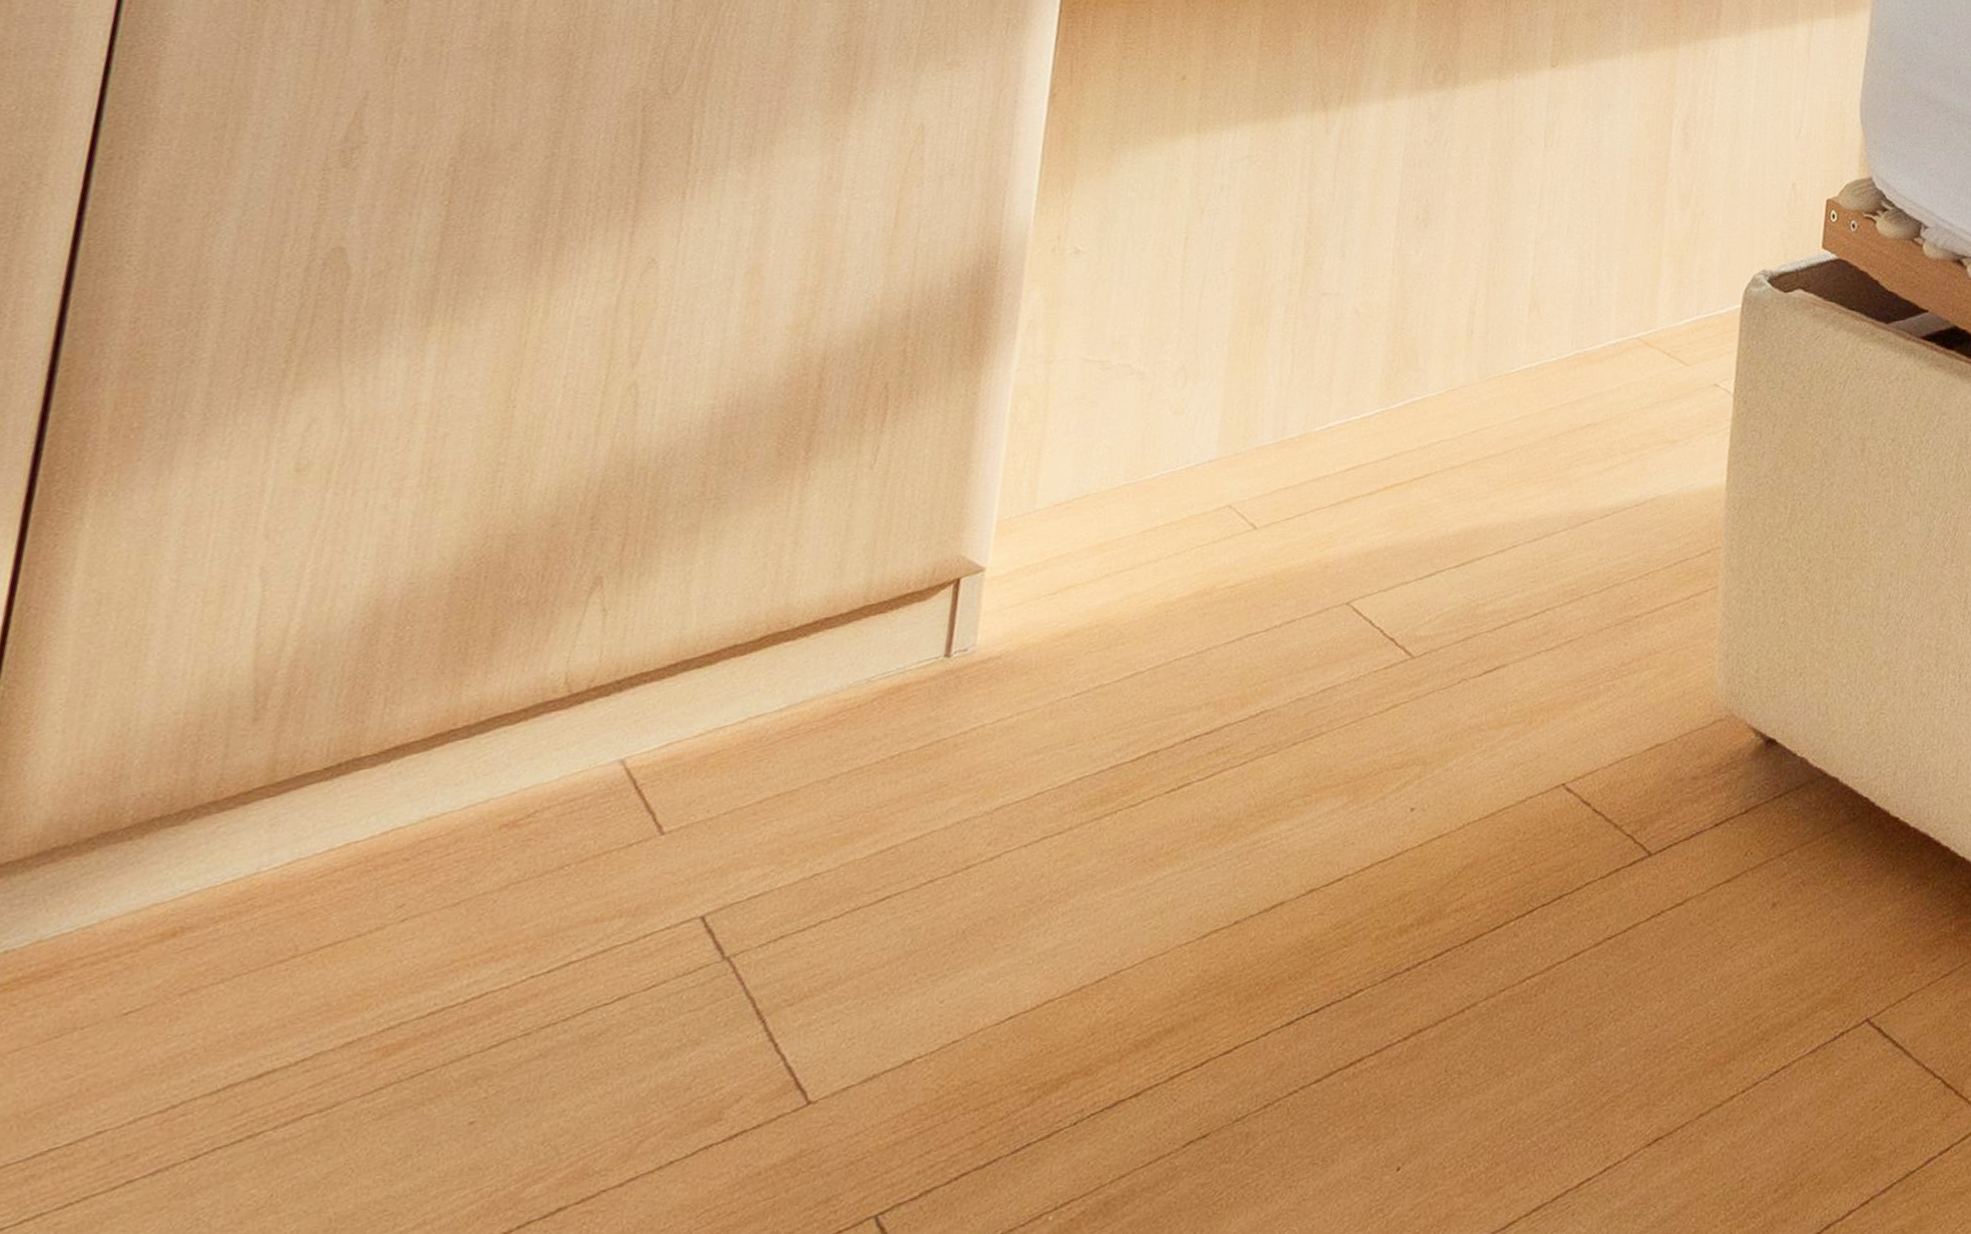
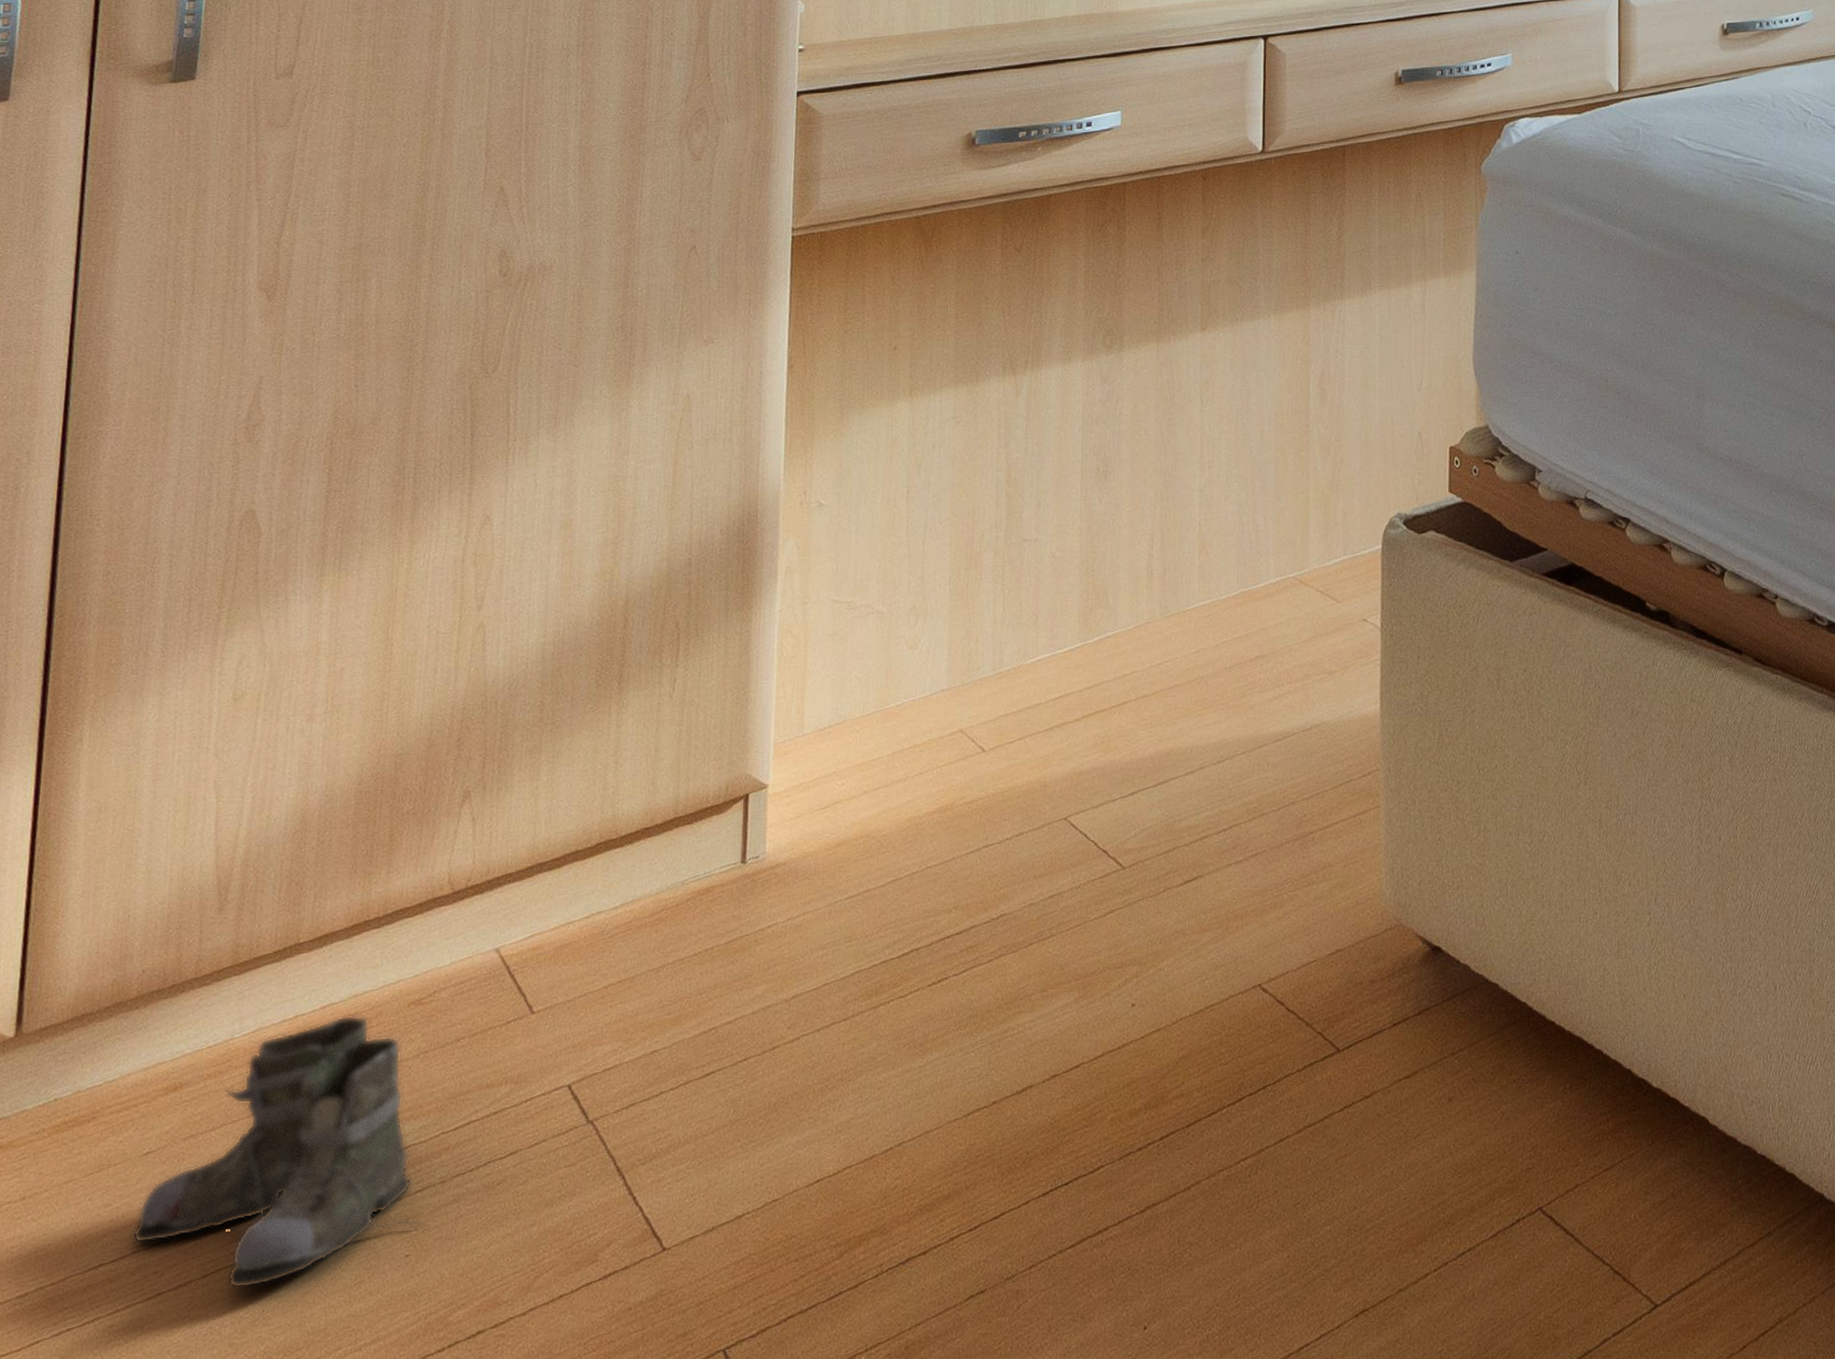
boots: none [97,840,496,1172] -> present [132,1014,423,1289]

